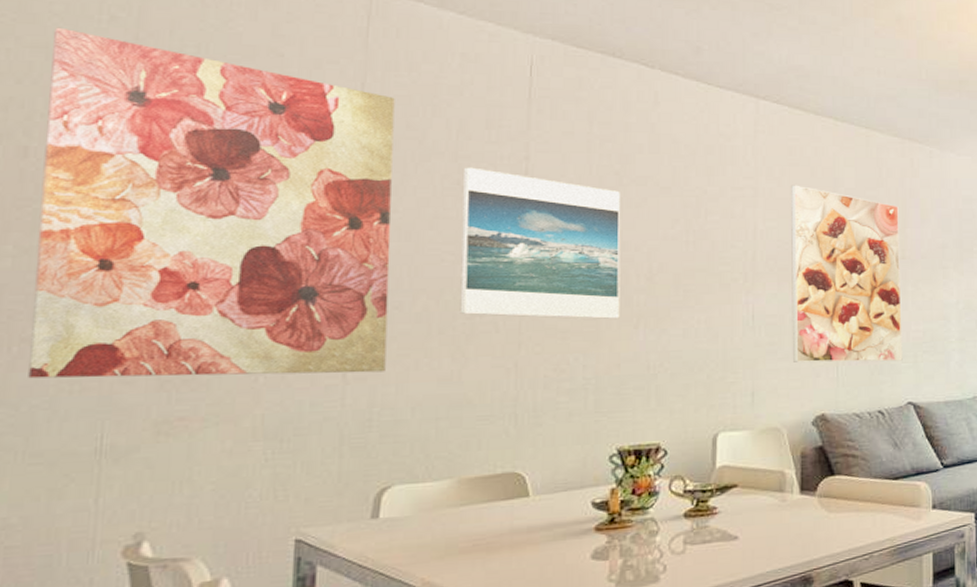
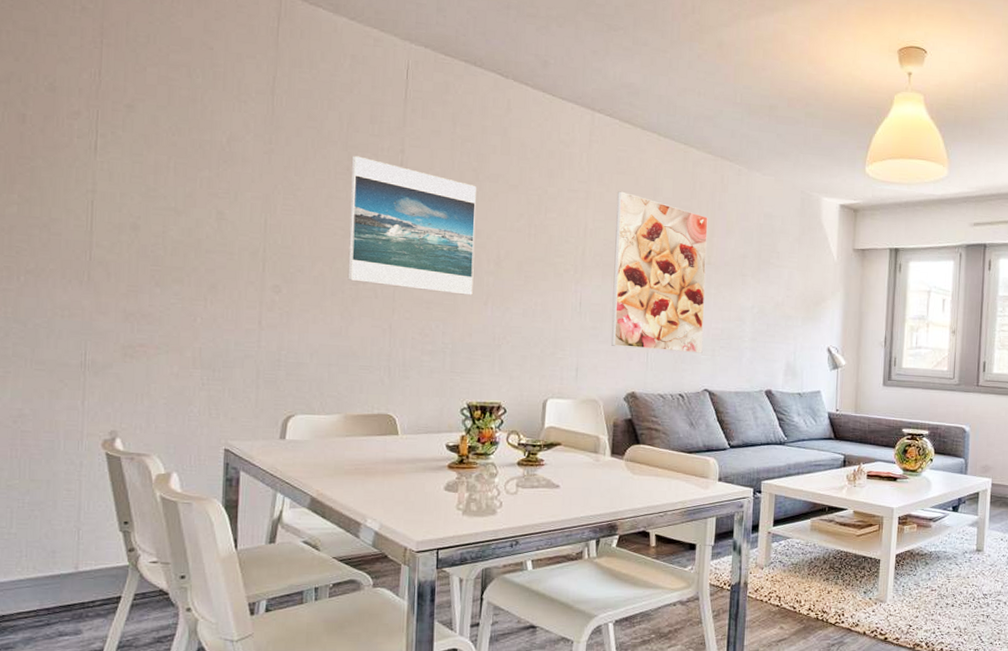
wall art: present [28,27,395,379] -> none [32,14,299,323]

